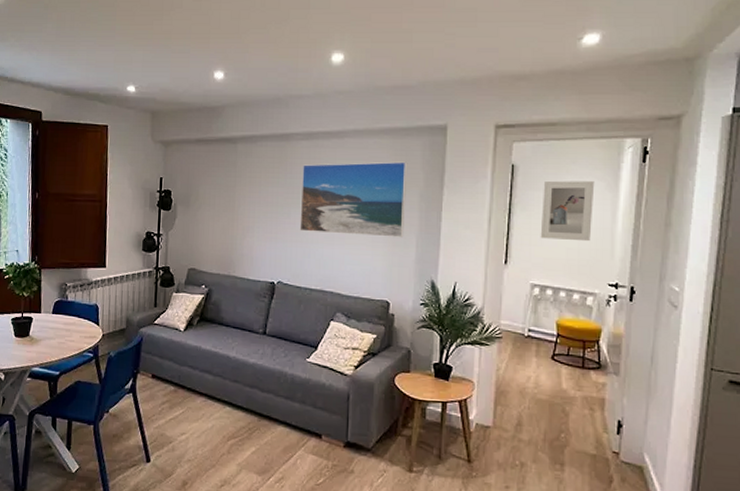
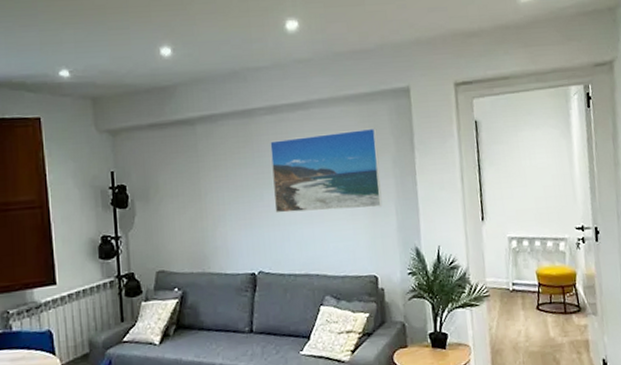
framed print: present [540,180,595,242] -> none [506,130,554,191]

